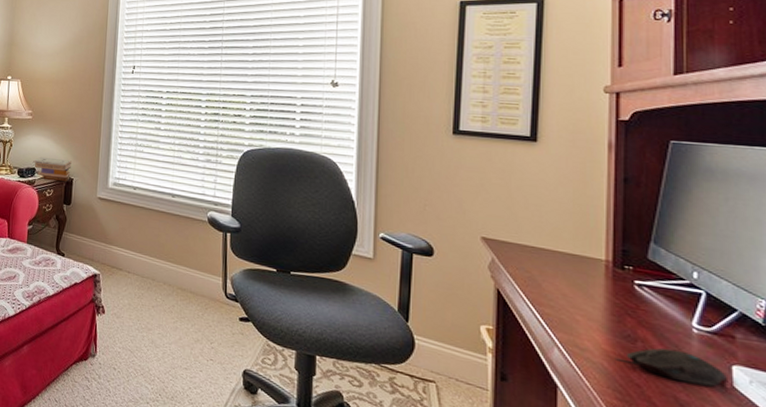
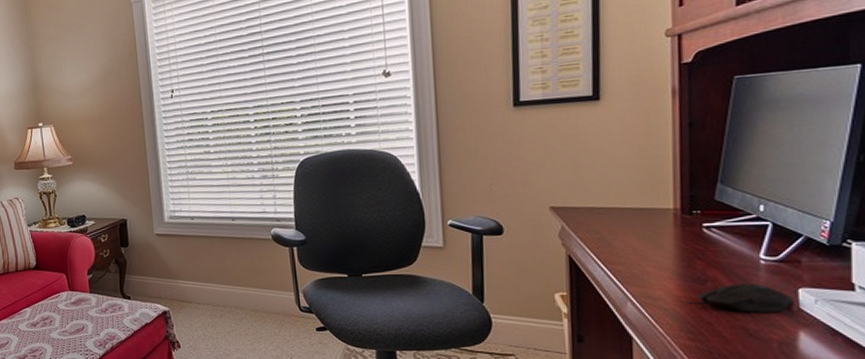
books: present [33,156,71,183] -> none [81,201,124,226]

